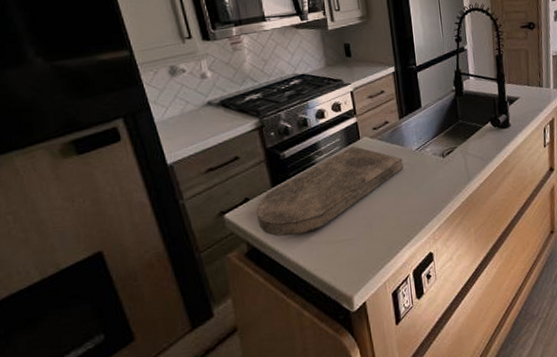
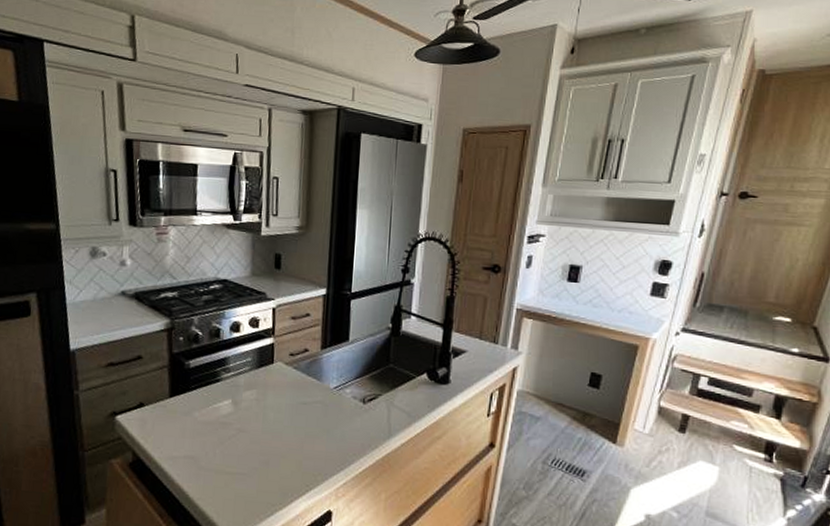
cutting board: present [256,146,404,237] -> none [148,369,317,456]

